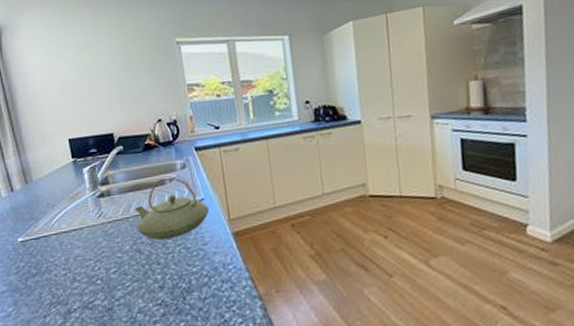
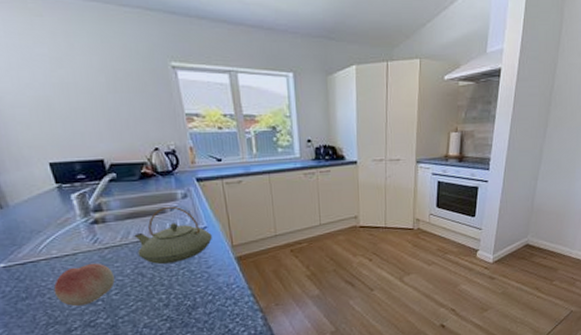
fruit: none [60,238,114,286] -> present [53,263,115,307]

